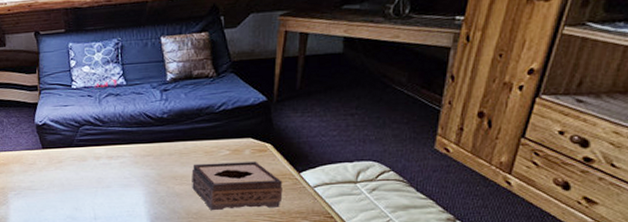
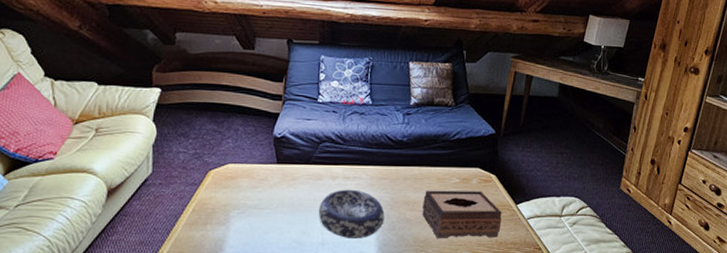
decorative bowl: none [86,168,153,213] -> present [318,189,385,238]

